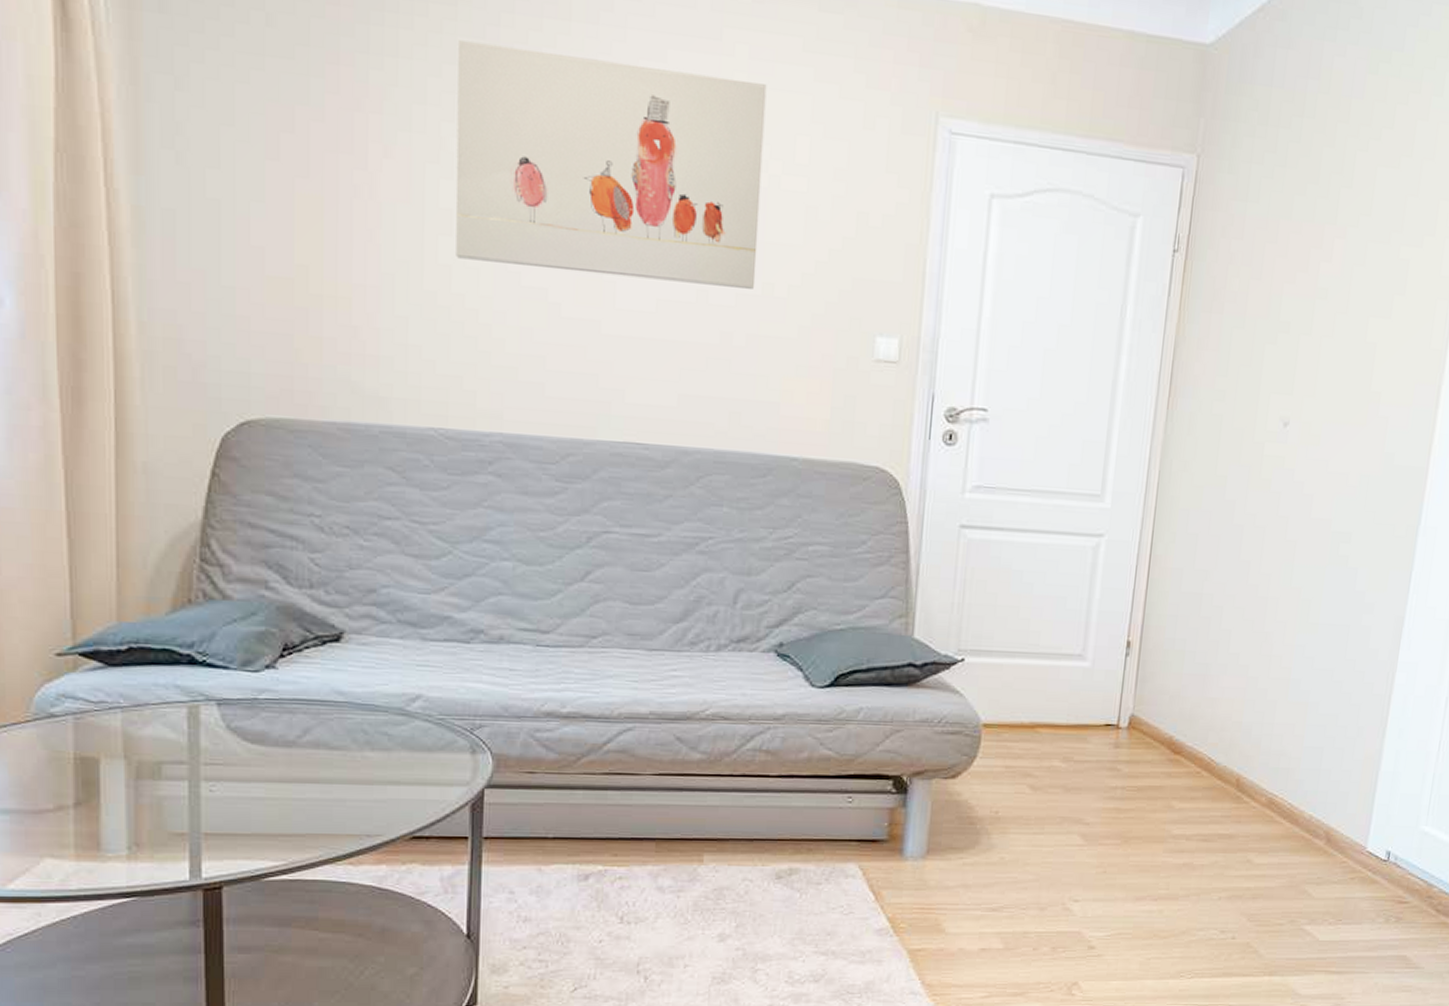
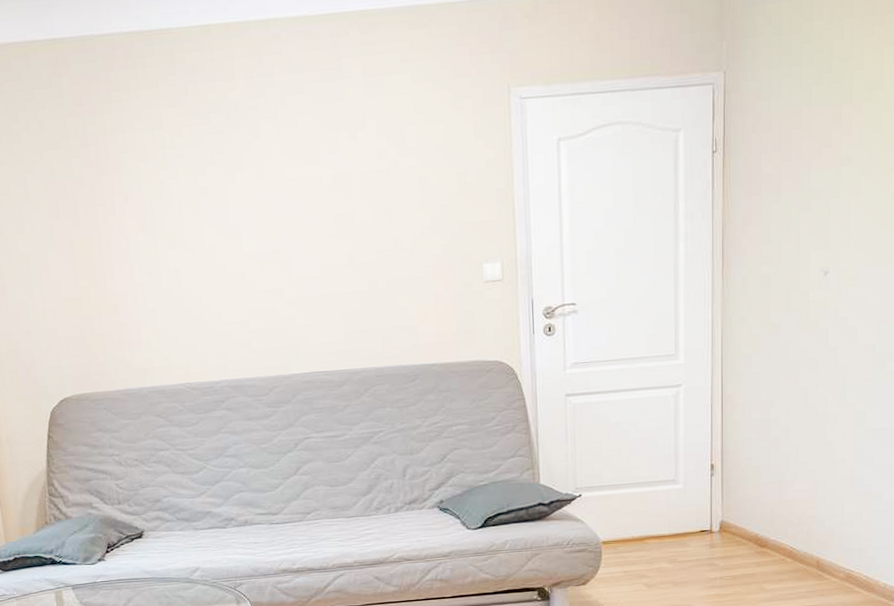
wall art: present [455,40,767,289] -> none [161,93,389,263]

